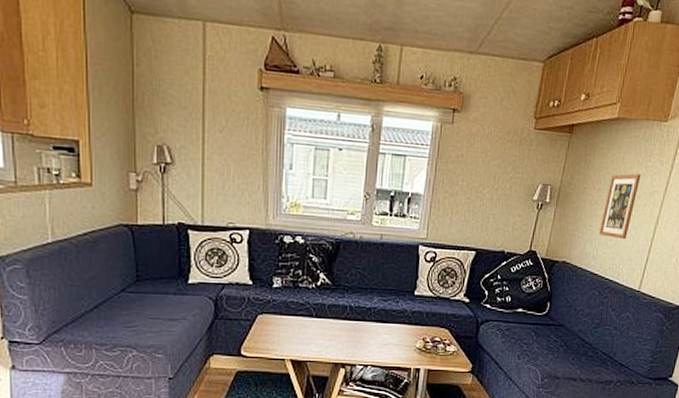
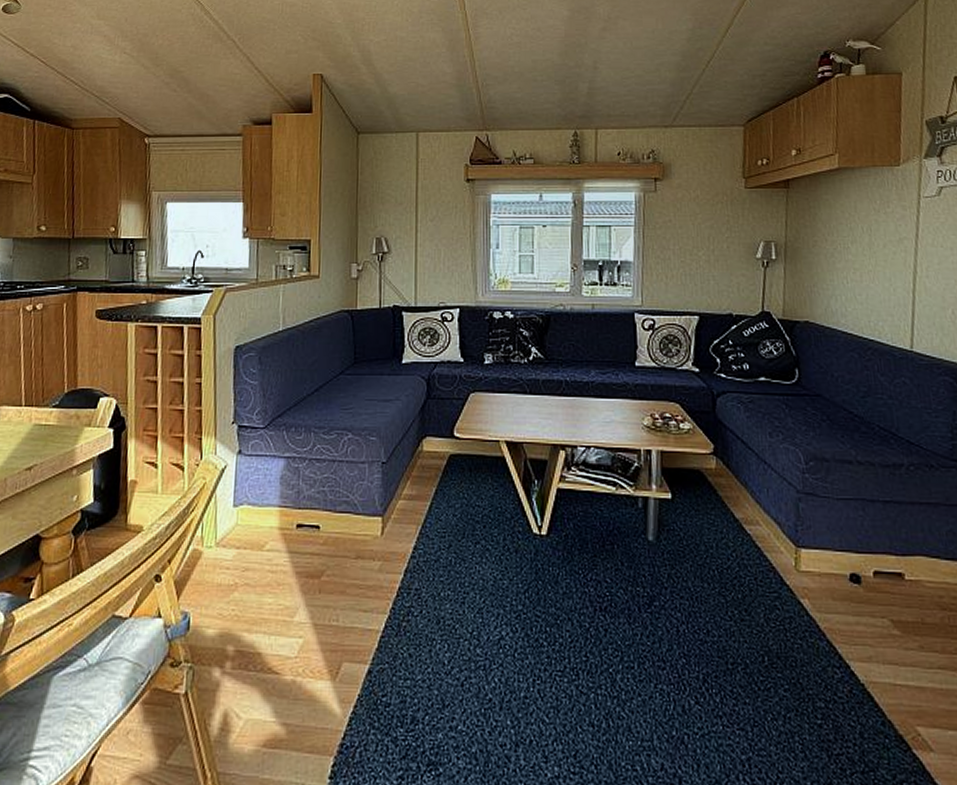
picture frame: present [598,173,641,240] -> none [842,221,882,293]

